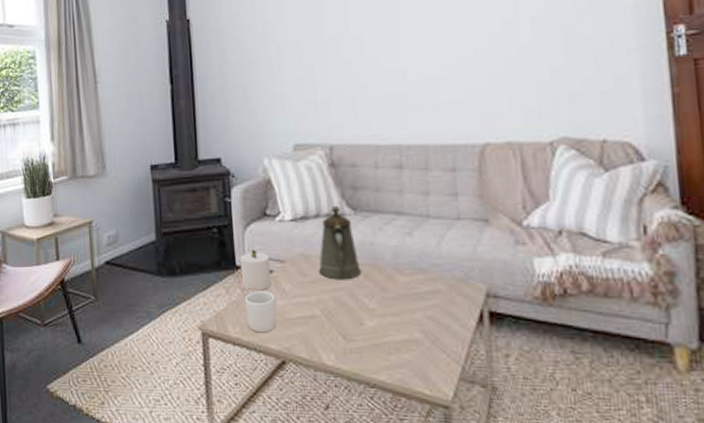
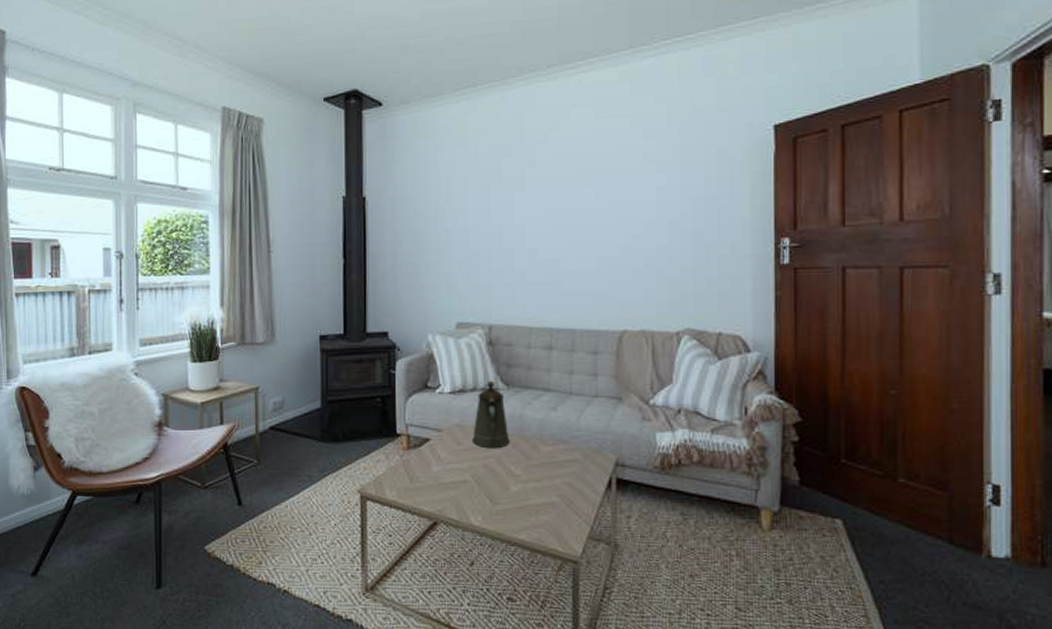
candle: present [240,249,271,291] -> none [400,419,428,458]
mug: present [244,291,277,333] -> none [402,457,431,496]

